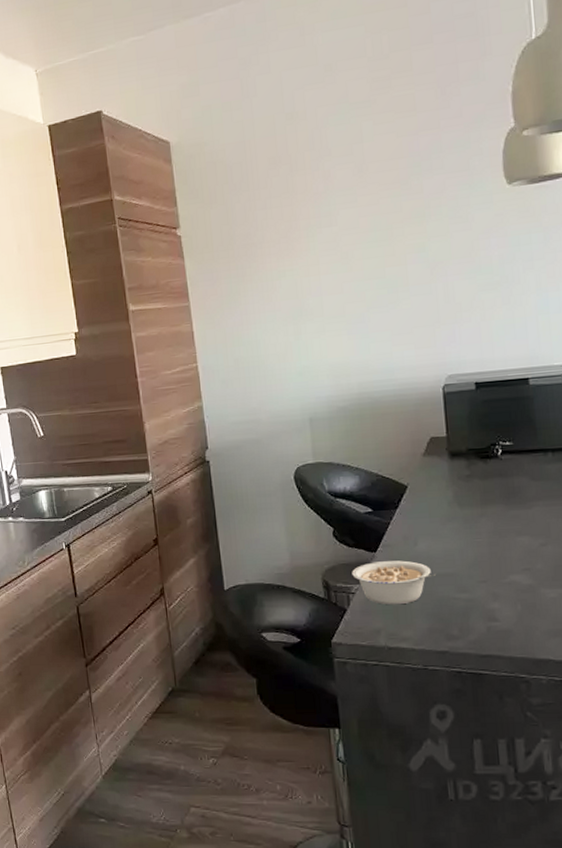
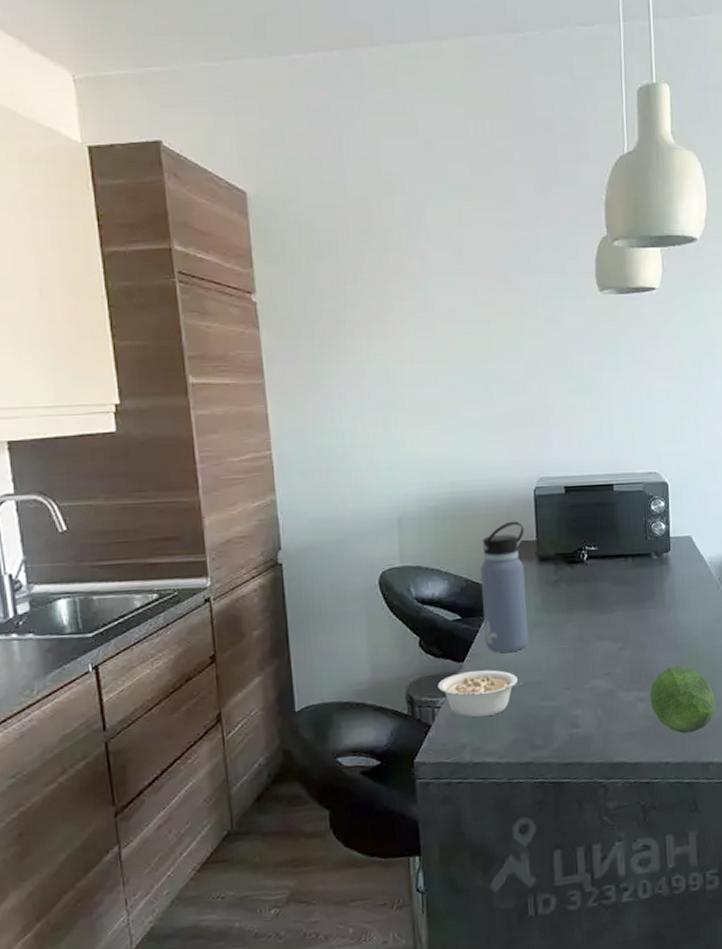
water bottle: none [390,418,442,544] -> present [480,521,529,653]

